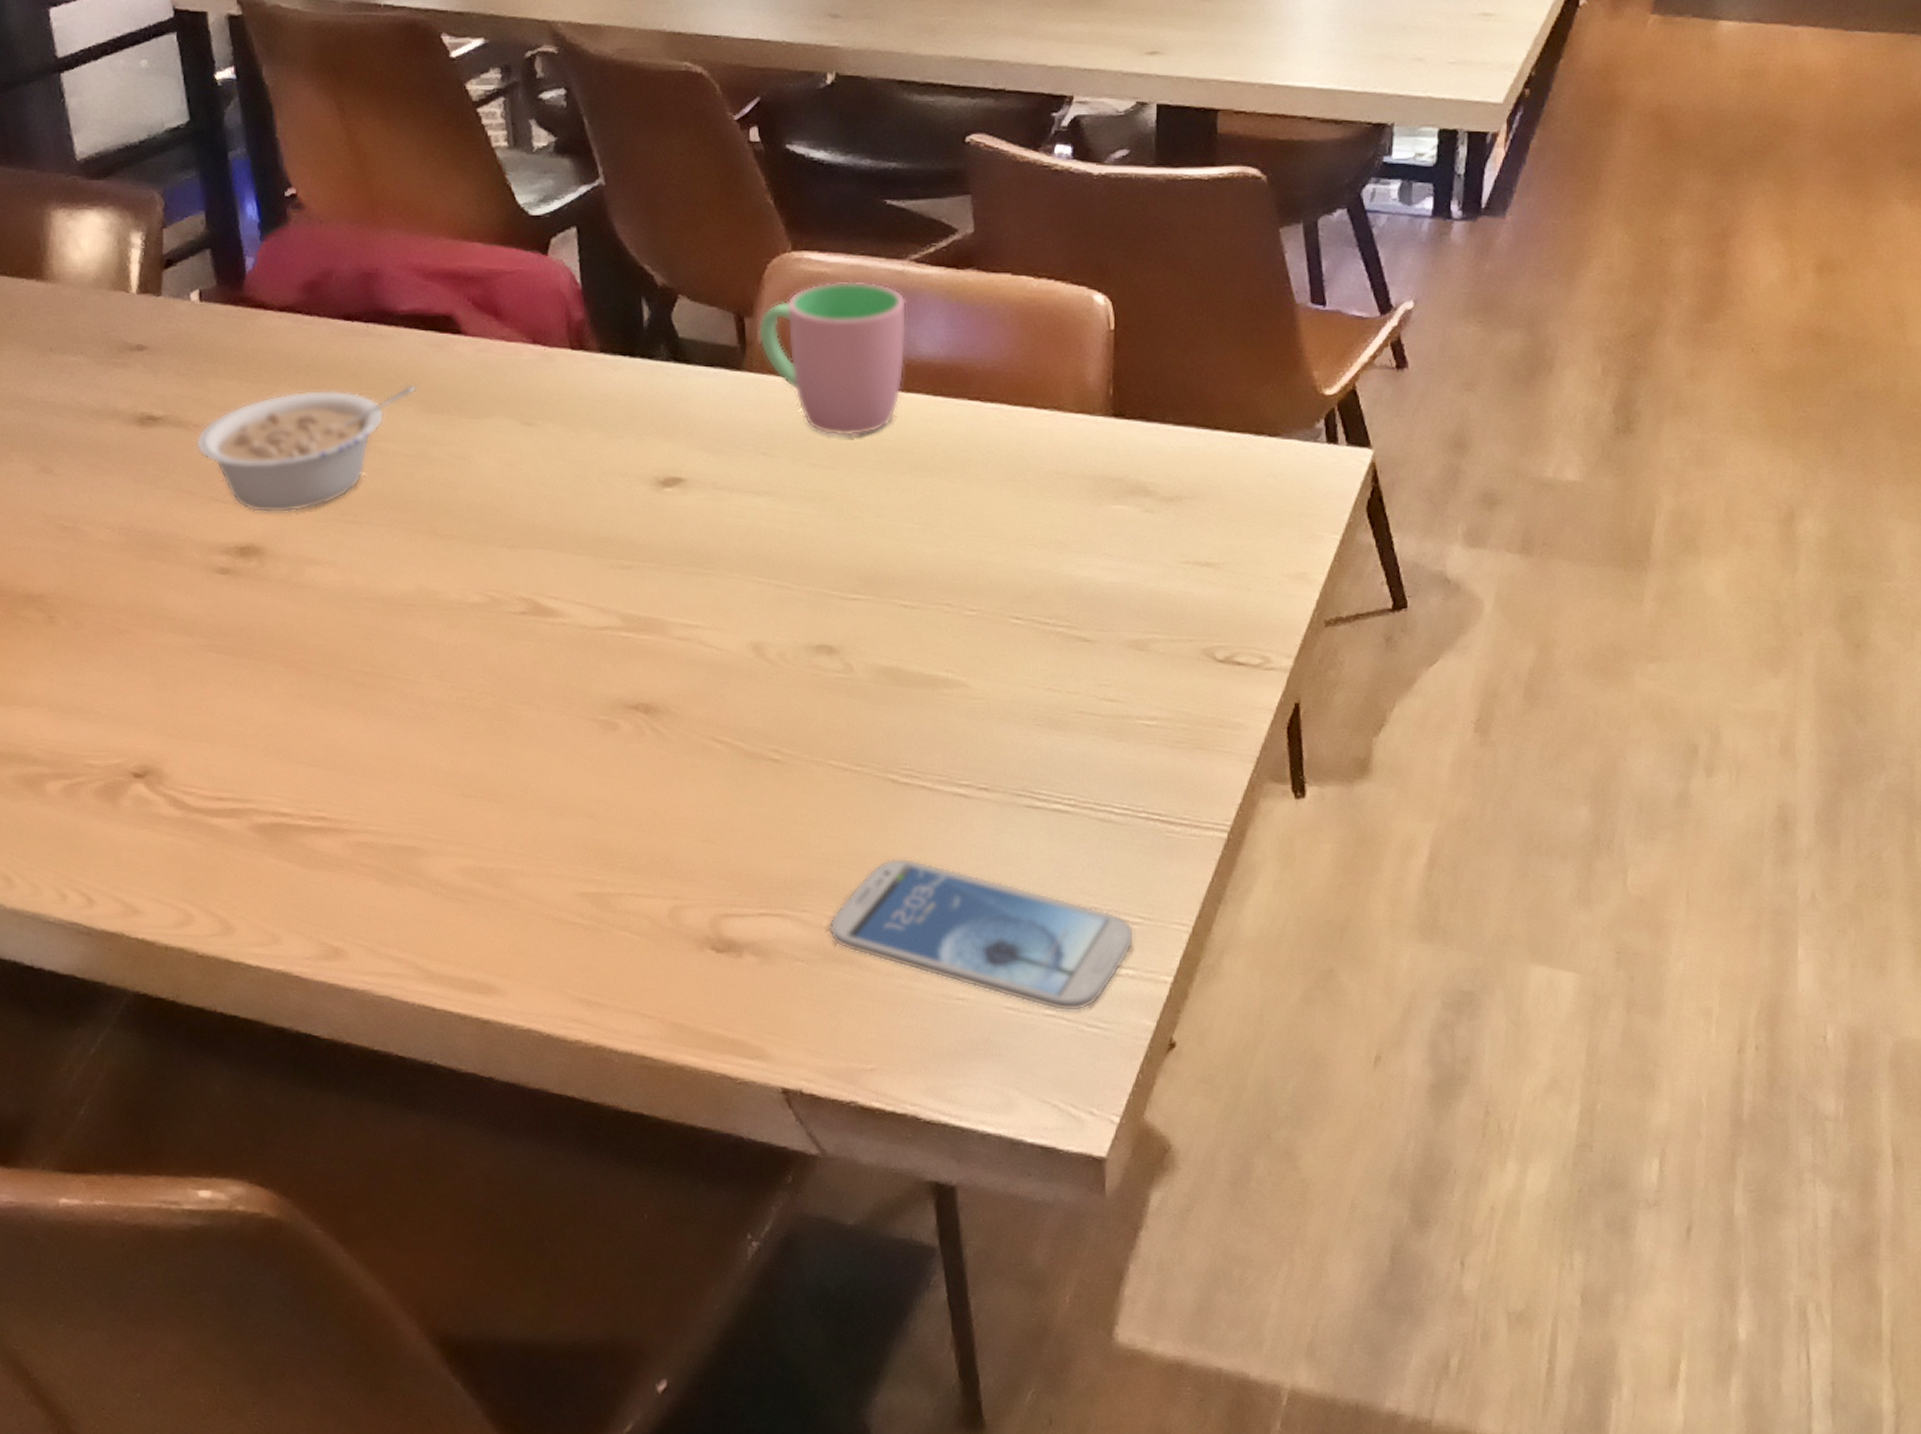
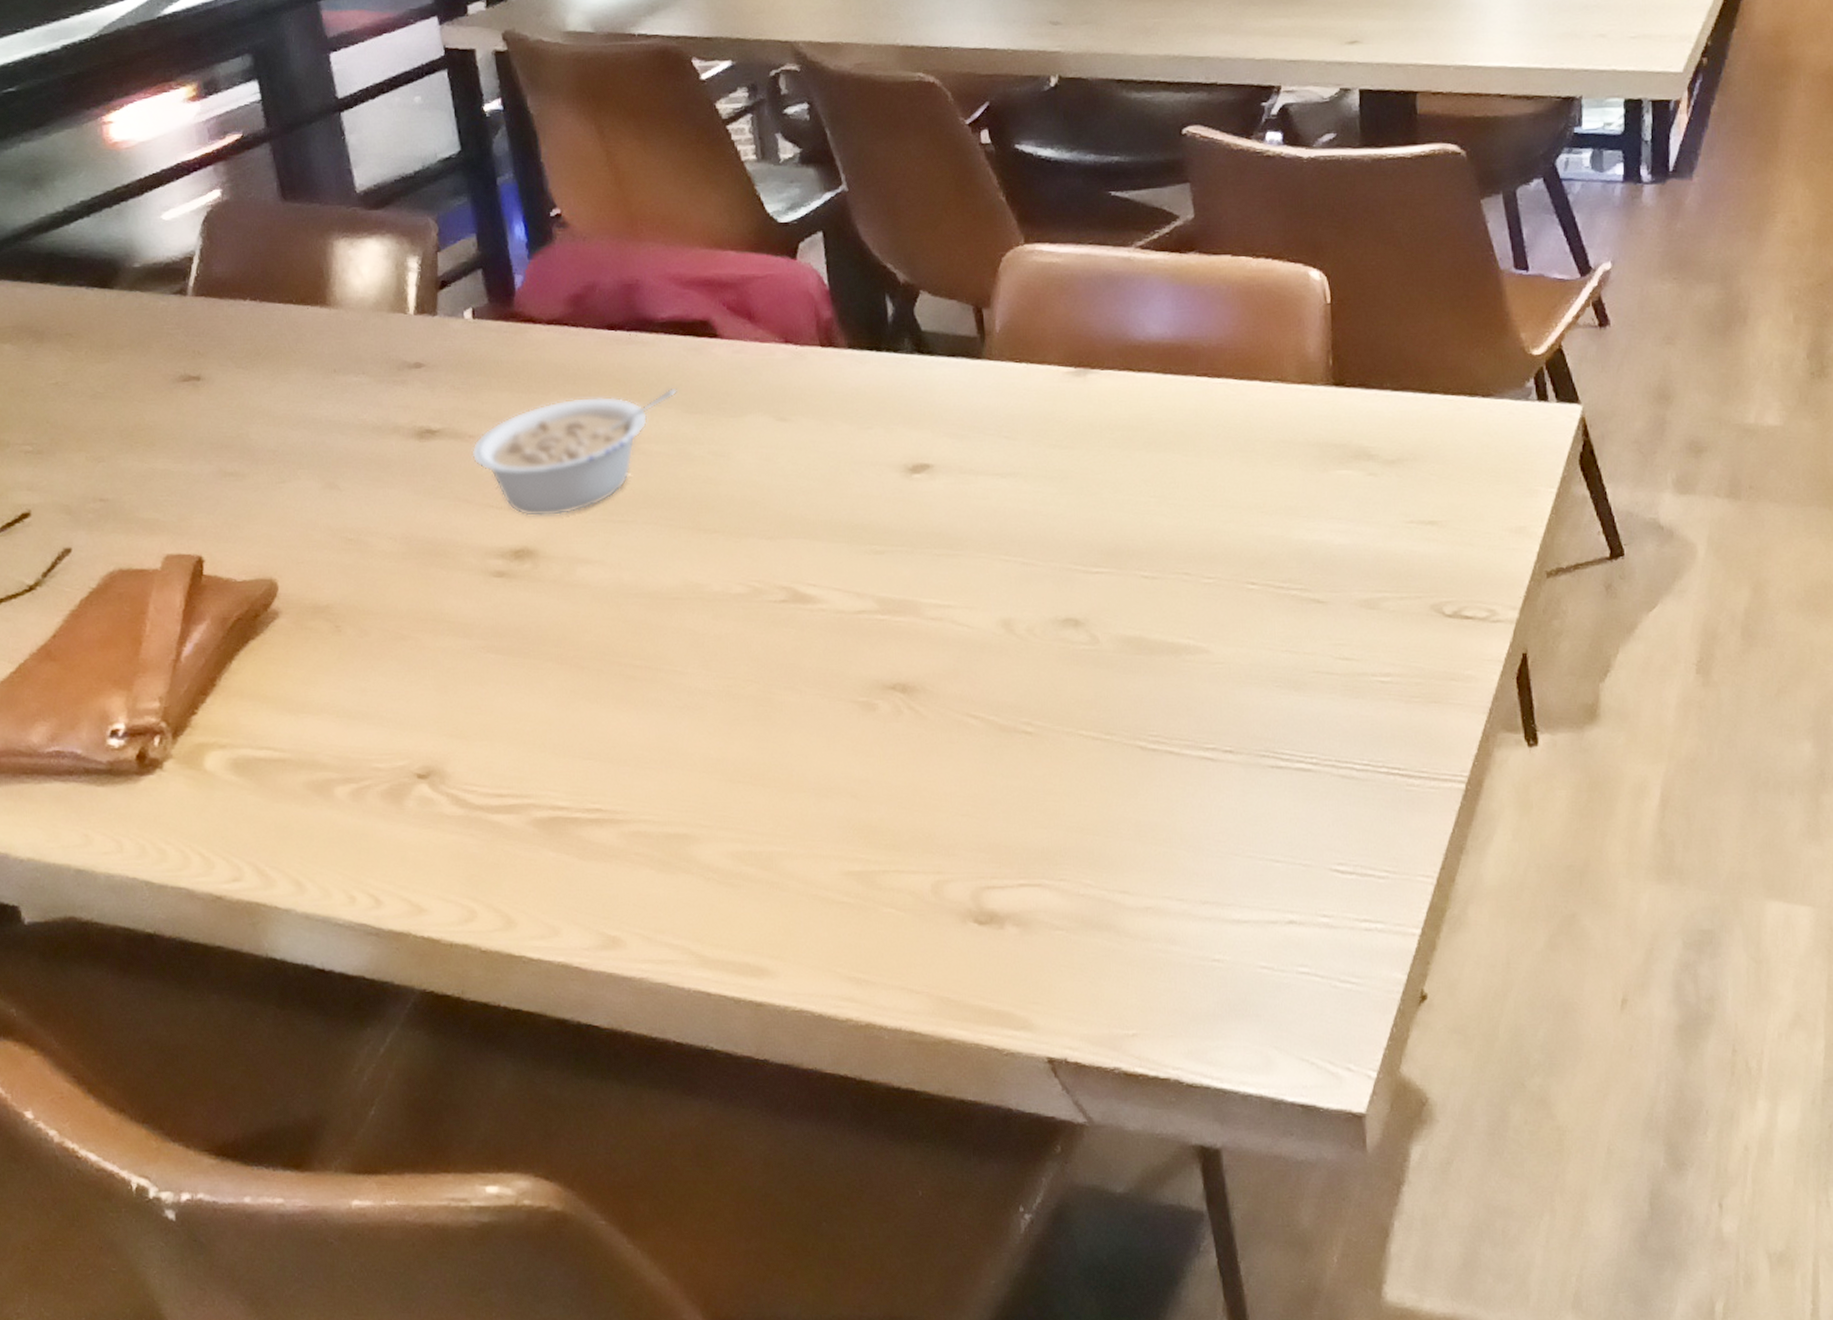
cup: present [758,281,907,436] -> none [995,269,1136,417]
smartphone: present [829,857,1135,1012] -> none [1086,823,1382,968]

